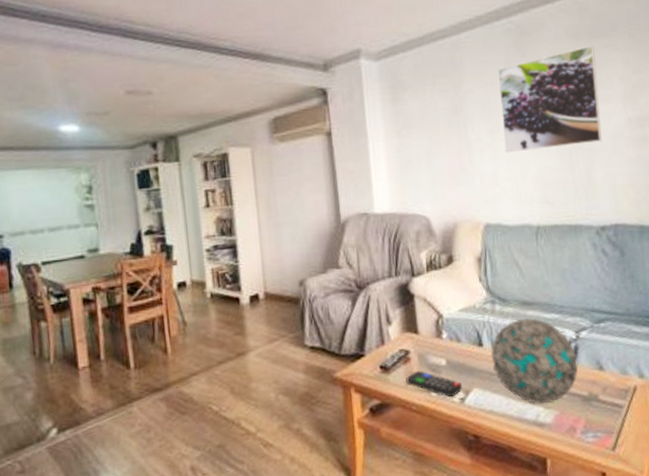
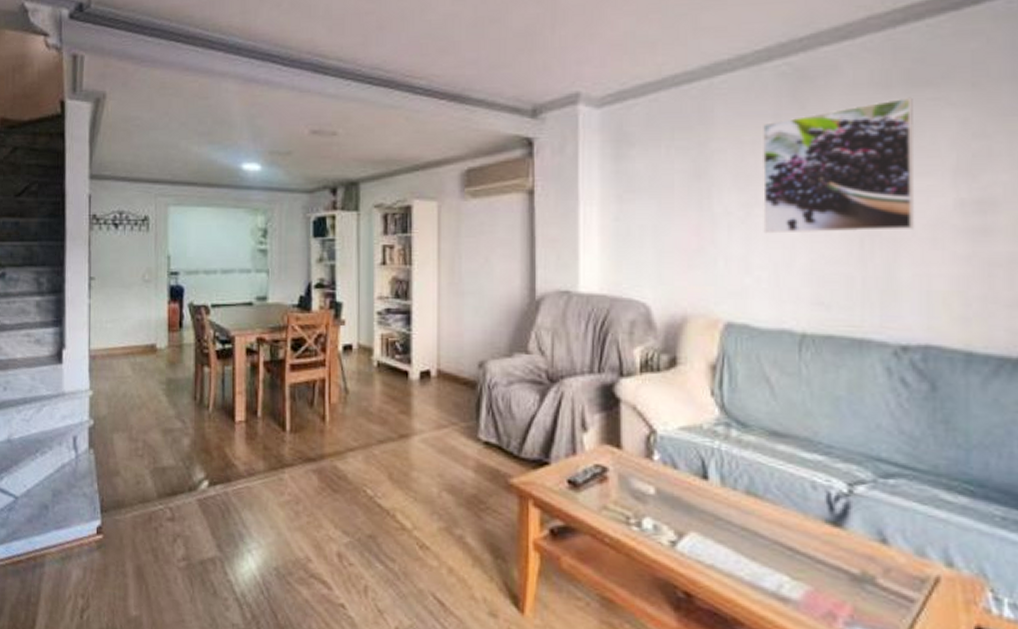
remote control: present [406,371,462,398] -> none [600,495,674,537]
geode: present [490,318,578,405] -> none [717,453,847,573]

